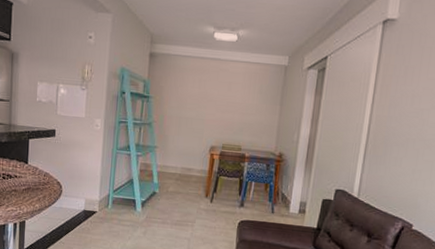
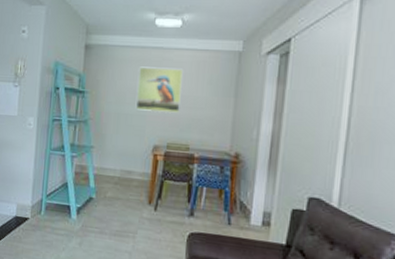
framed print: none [196,75,237,118] -> present [136,66,183,113]

